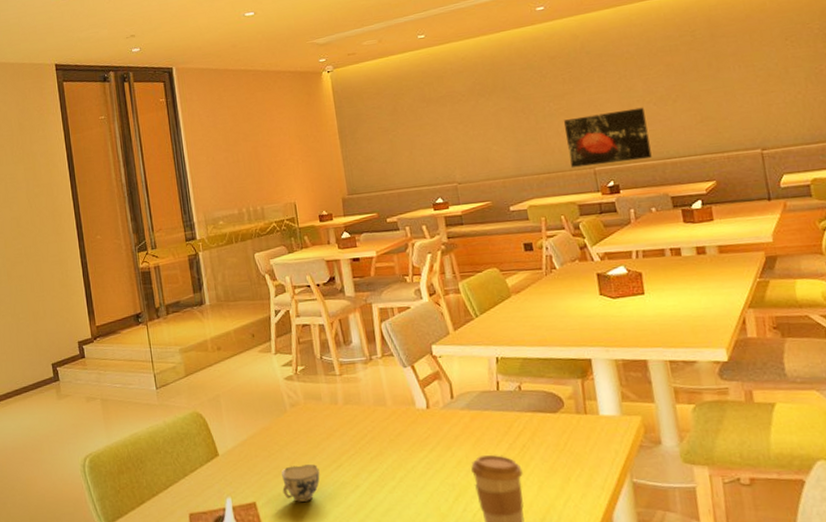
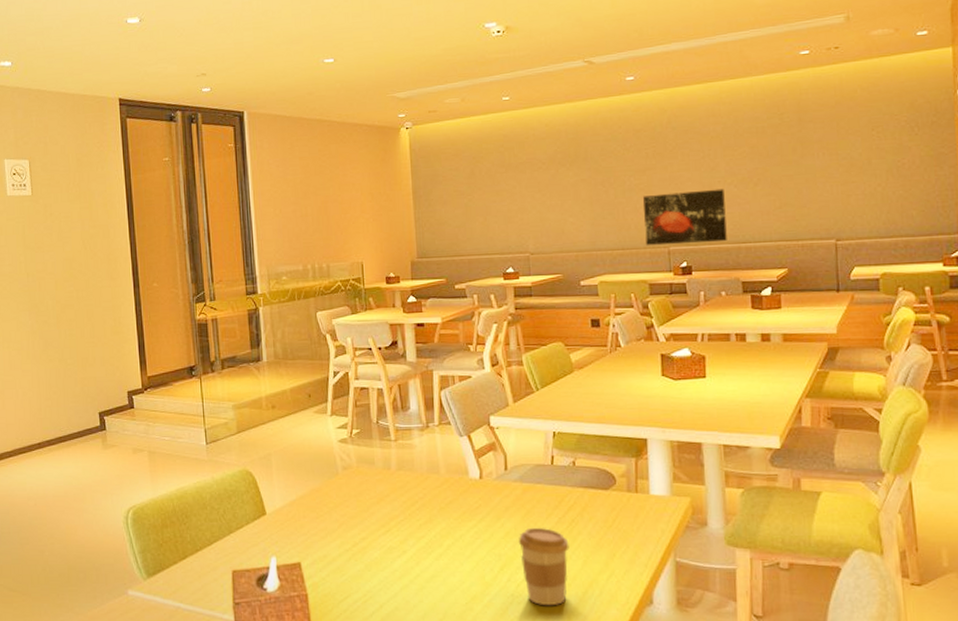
teacup: present [281,464,320,502] -> none [328,528,367,564]

